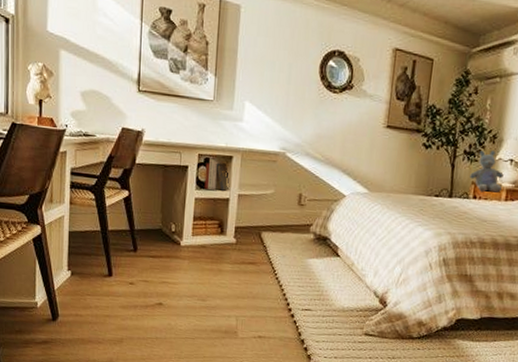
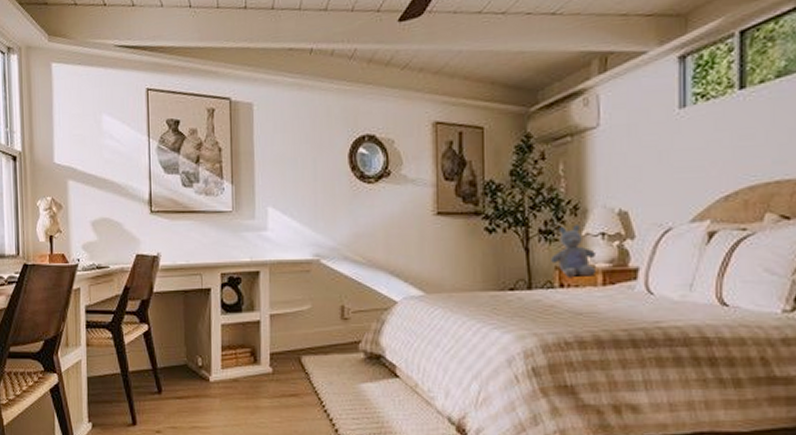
books: present [204,158,230,192] -> none [230,276,260,314]

